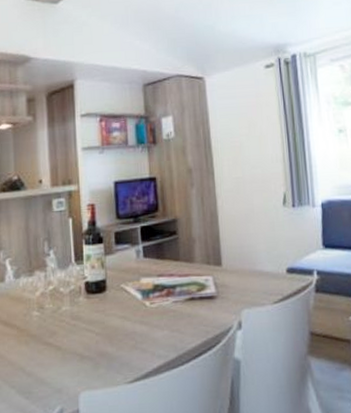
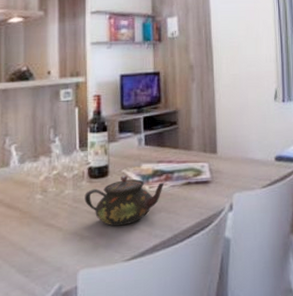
teapot: none [82,290,166,346] -> present [84,175,164,226]

